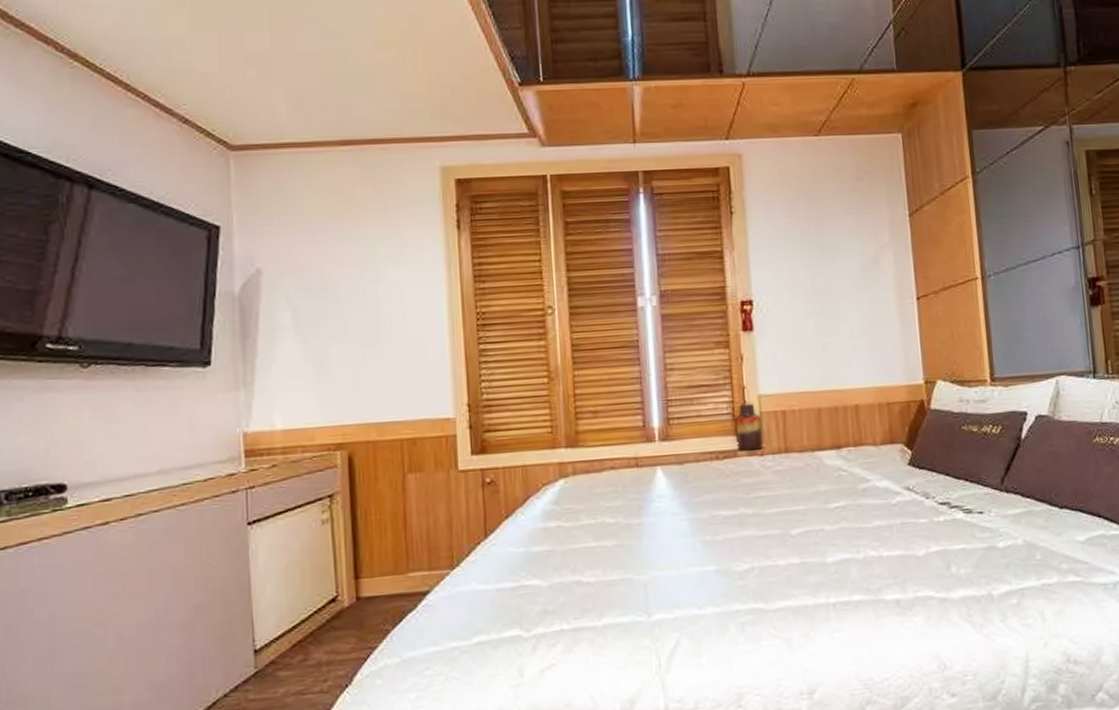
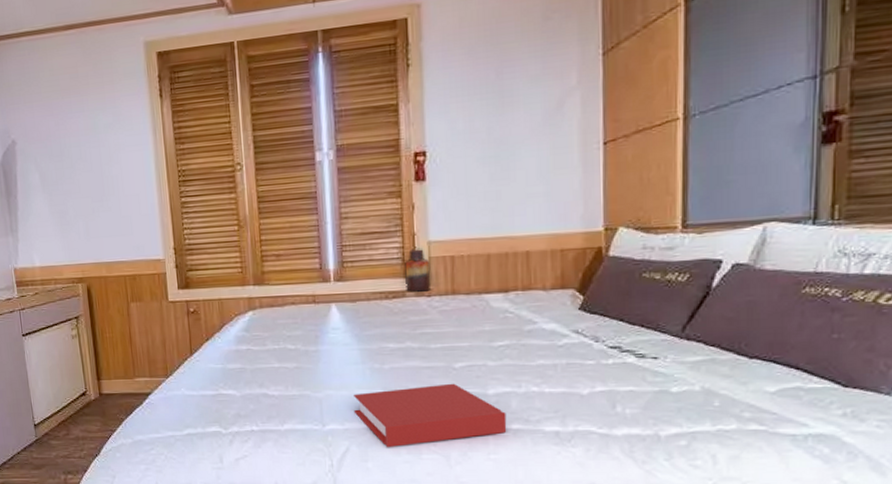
book: none [684,552,849,637] -> present [353,383,507,448]

